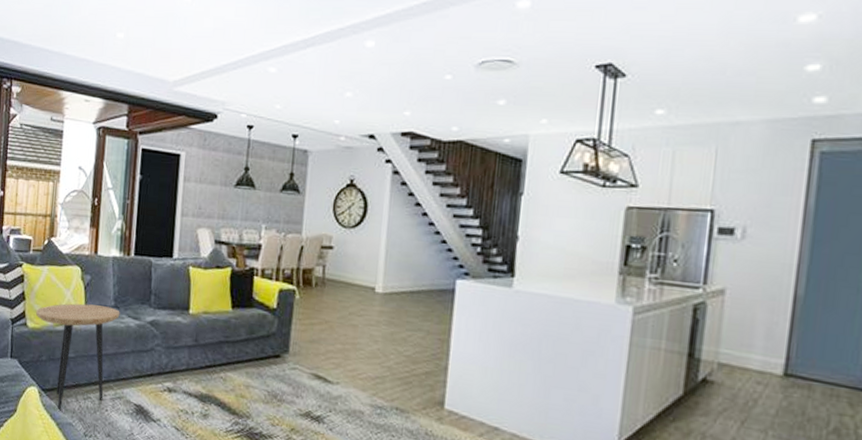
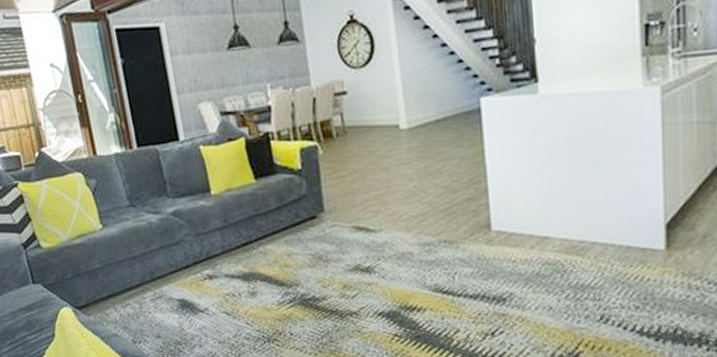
side table: present [36,303,120,412] -> none [47,207,143,326]

